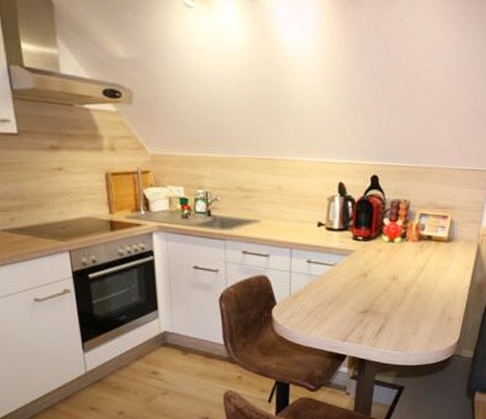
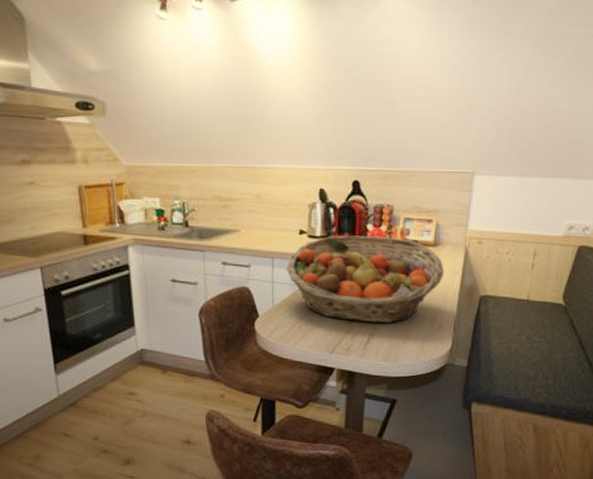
fruit basket: none [304,228,457,315] -> present [286,235,445,323]

